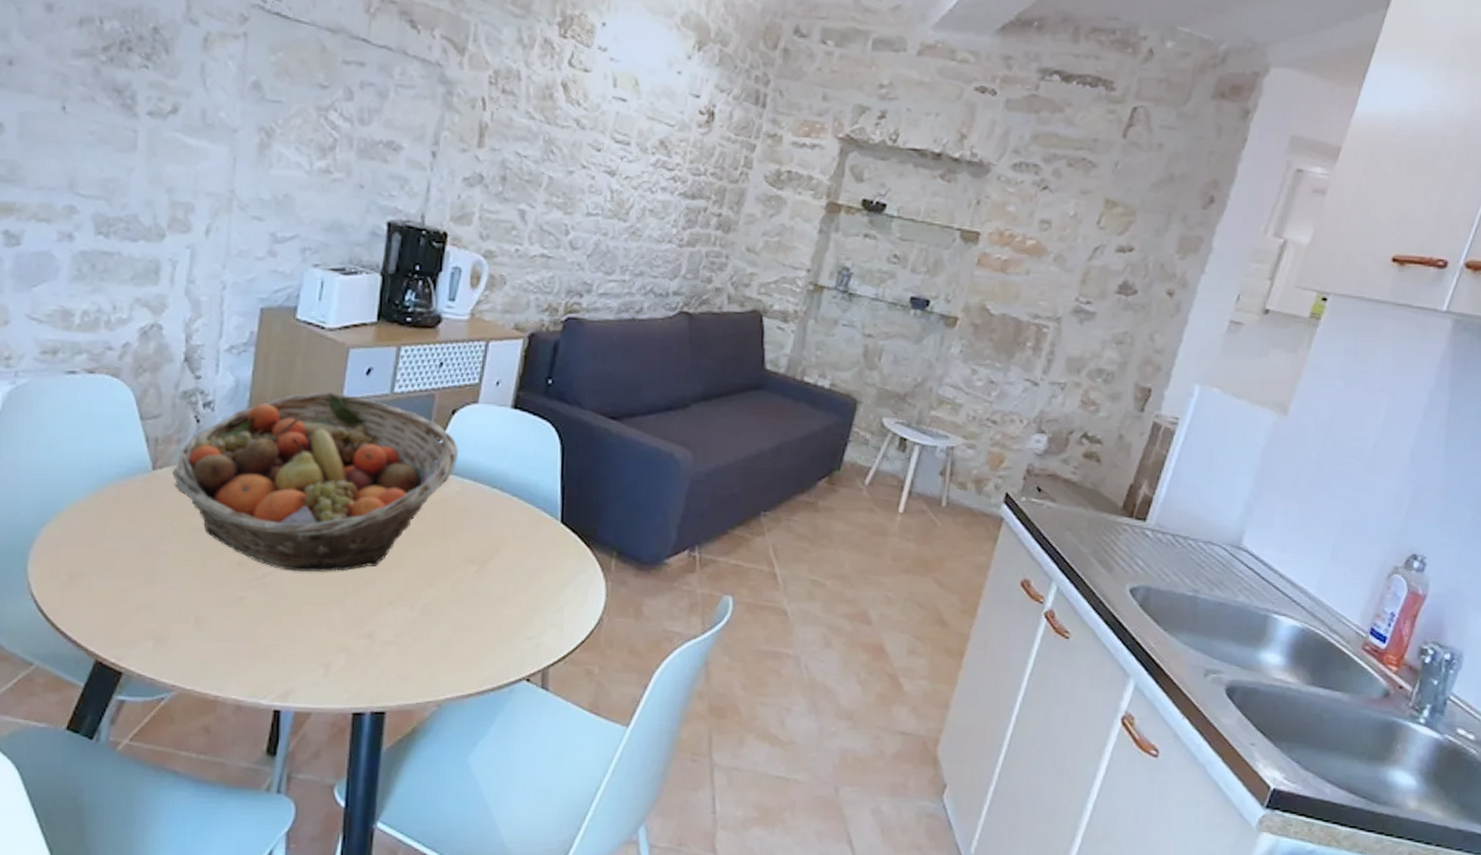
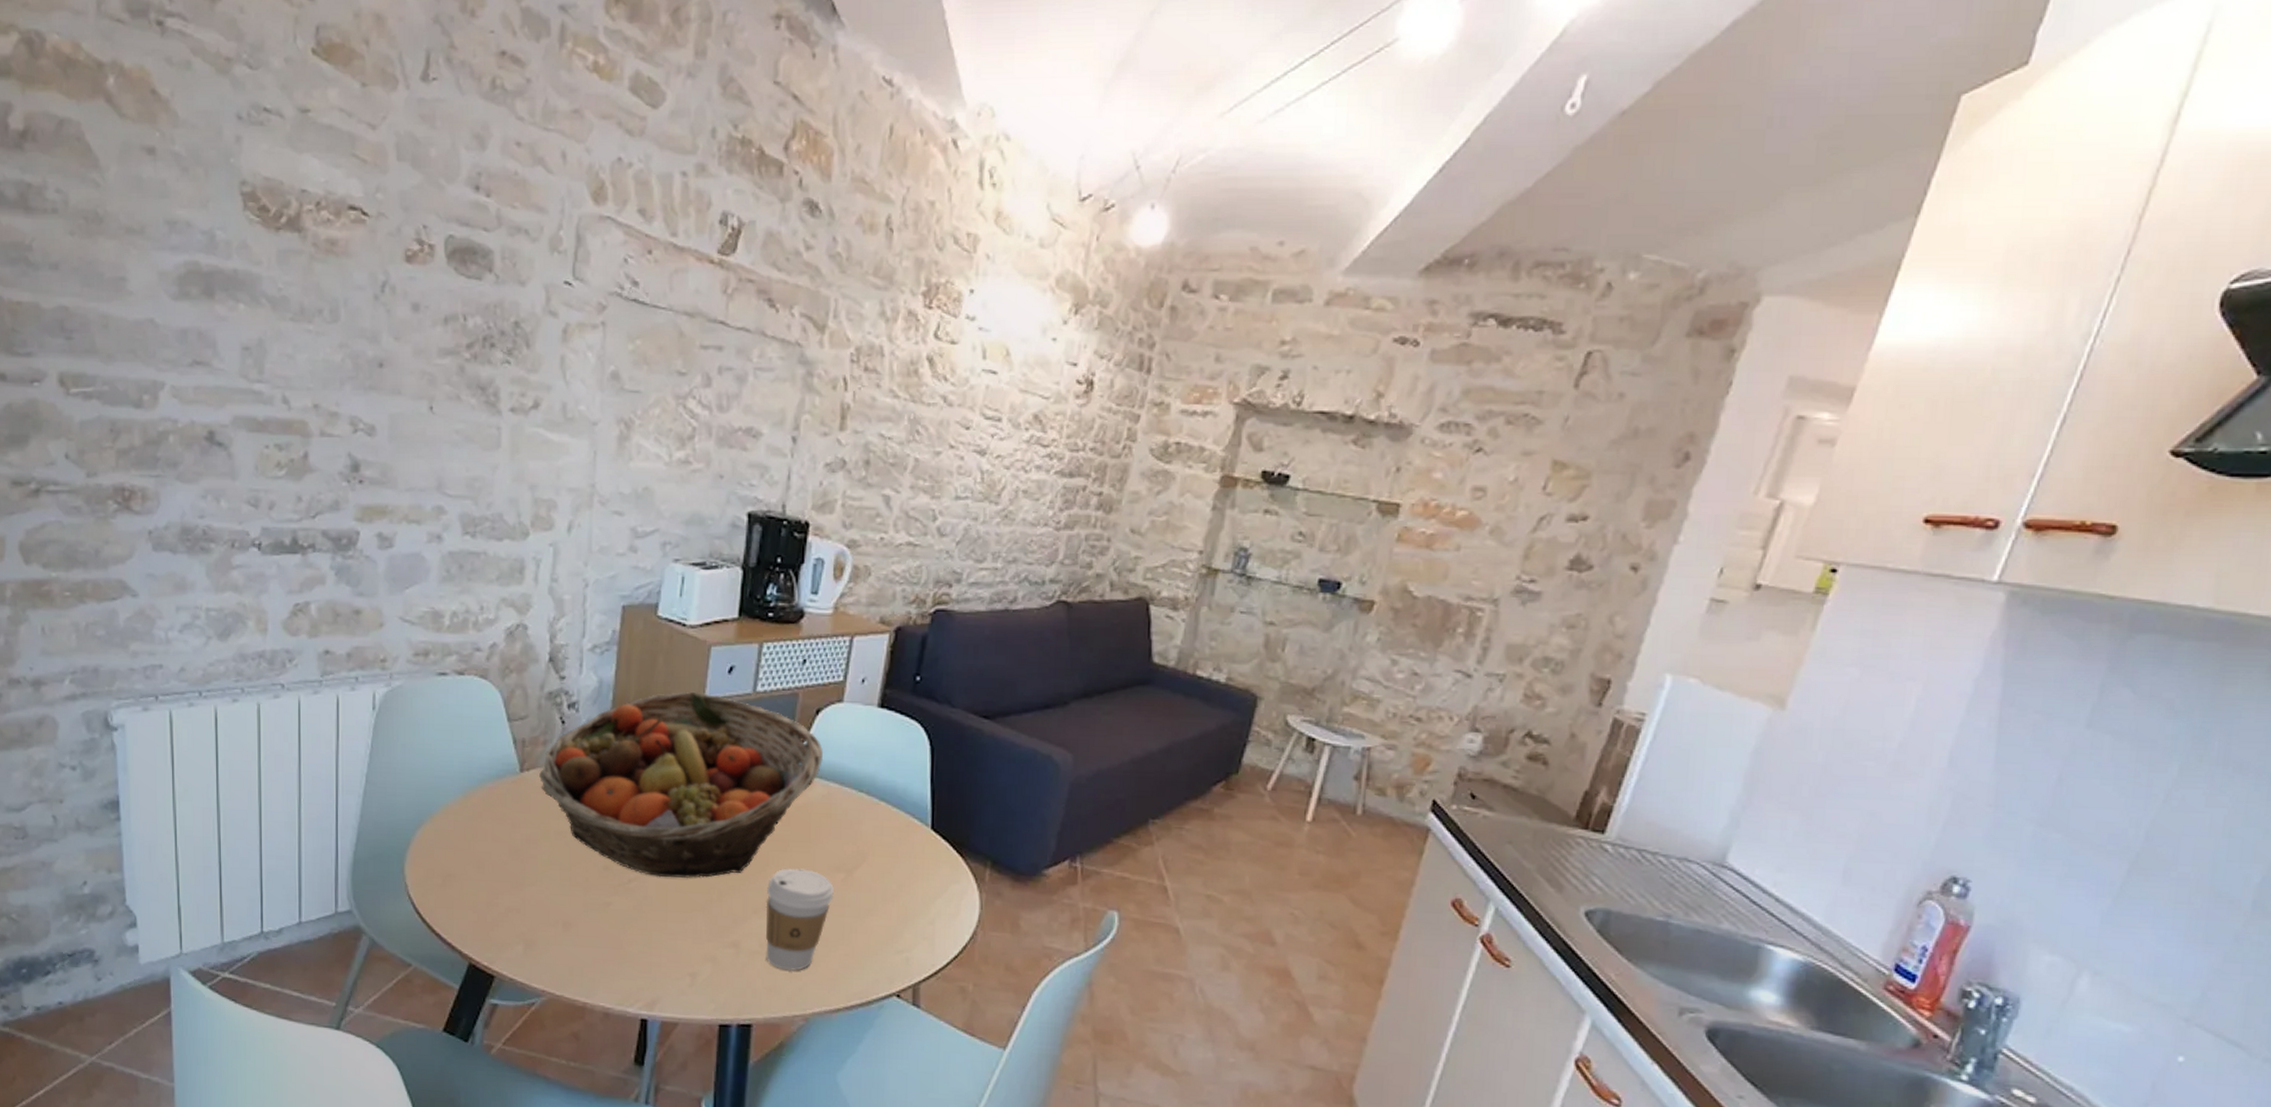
coffee cup: none [400,561,467,659] -> present [766,868,834,971]

